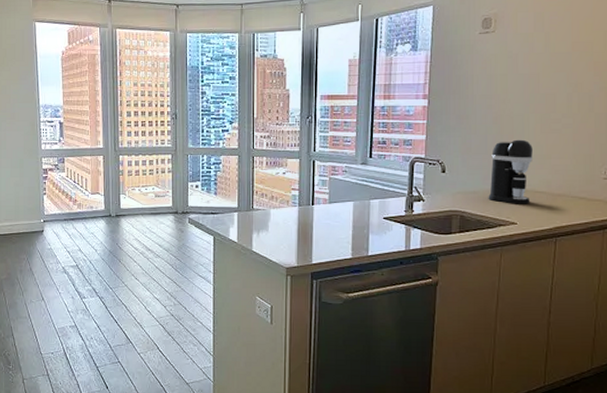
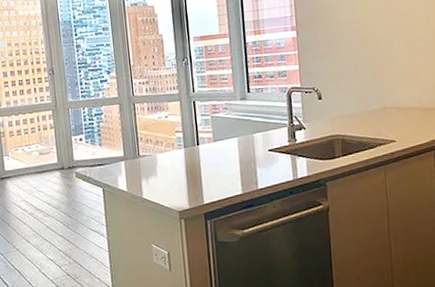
coffee maker: present [488,139,533,204] -> none [363,59,406,123]

